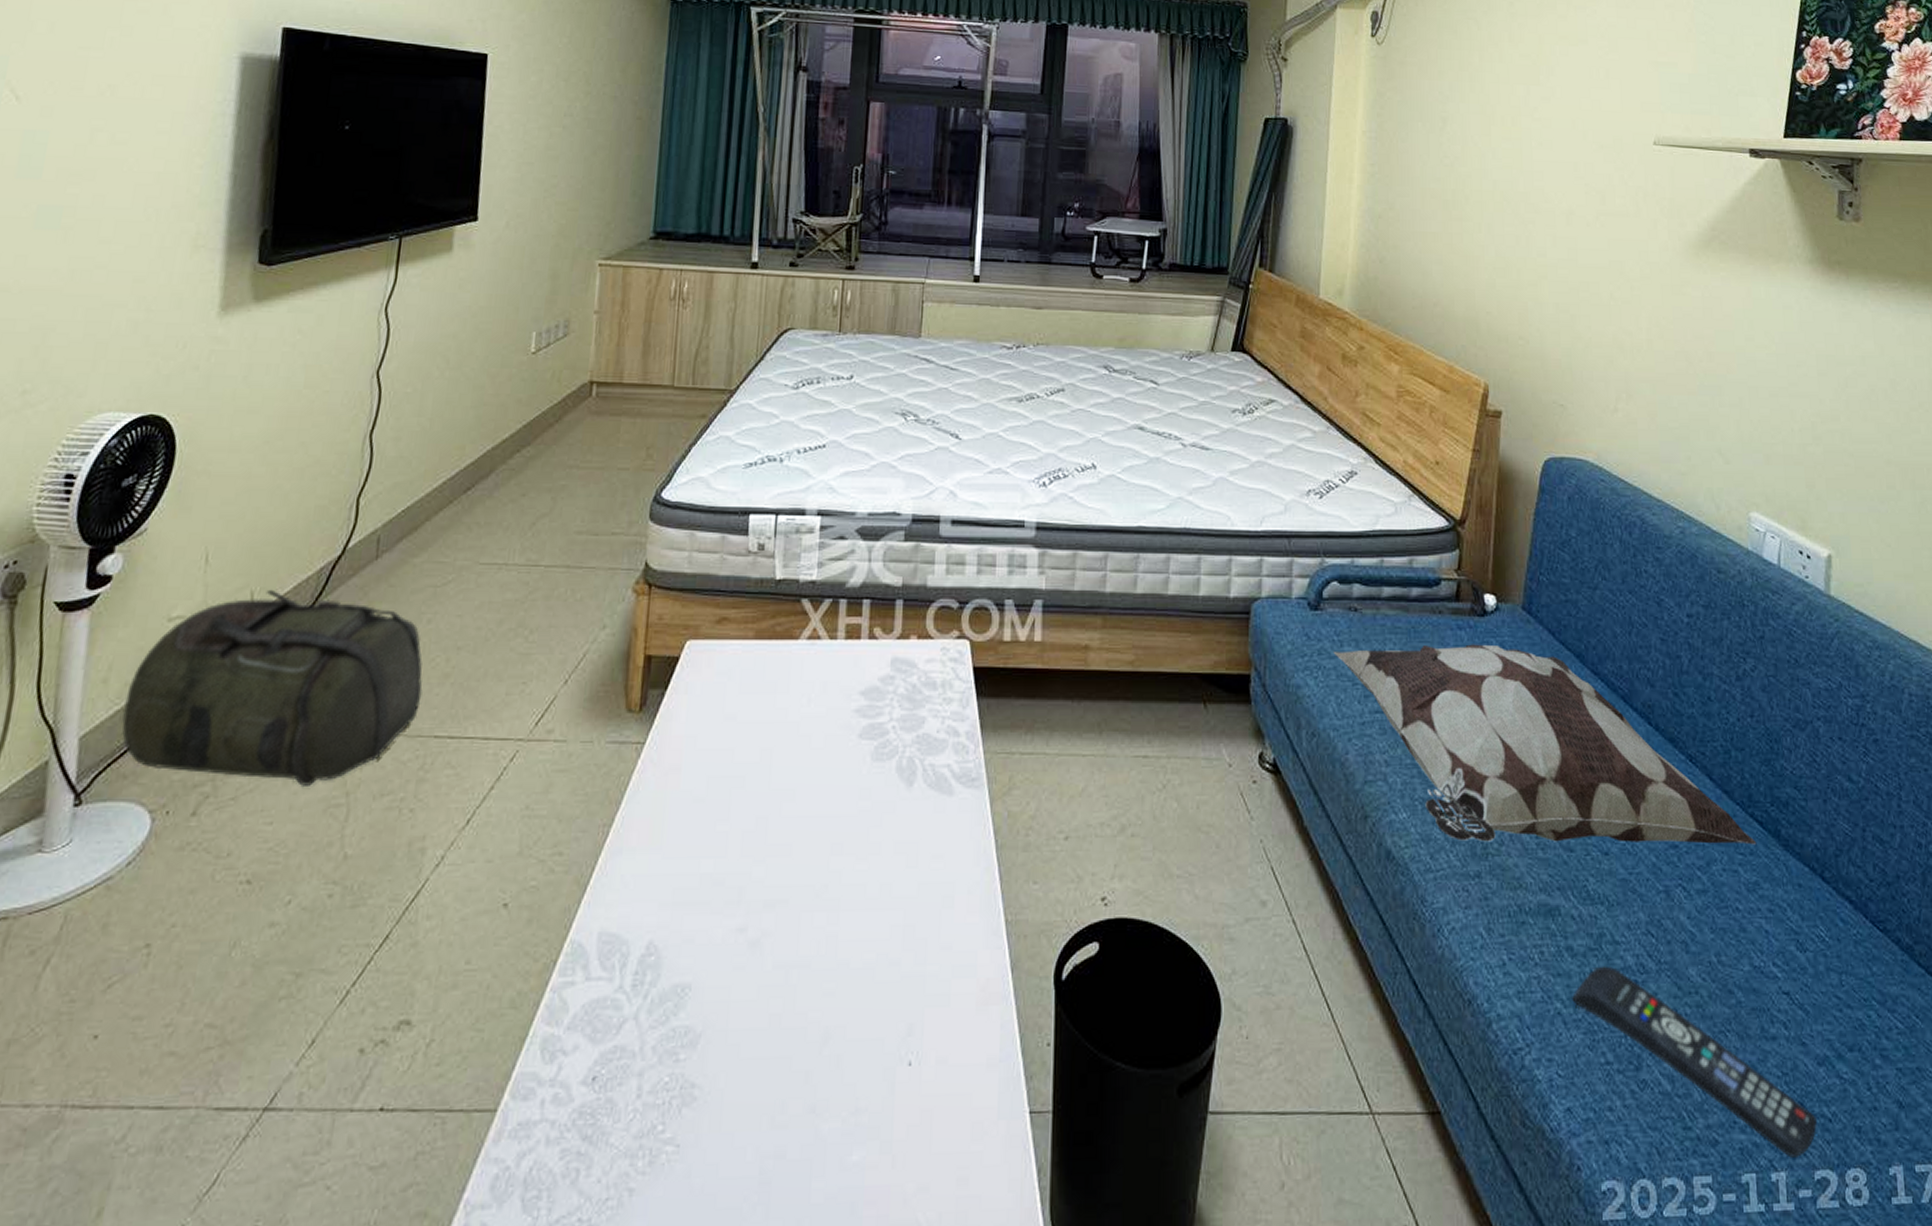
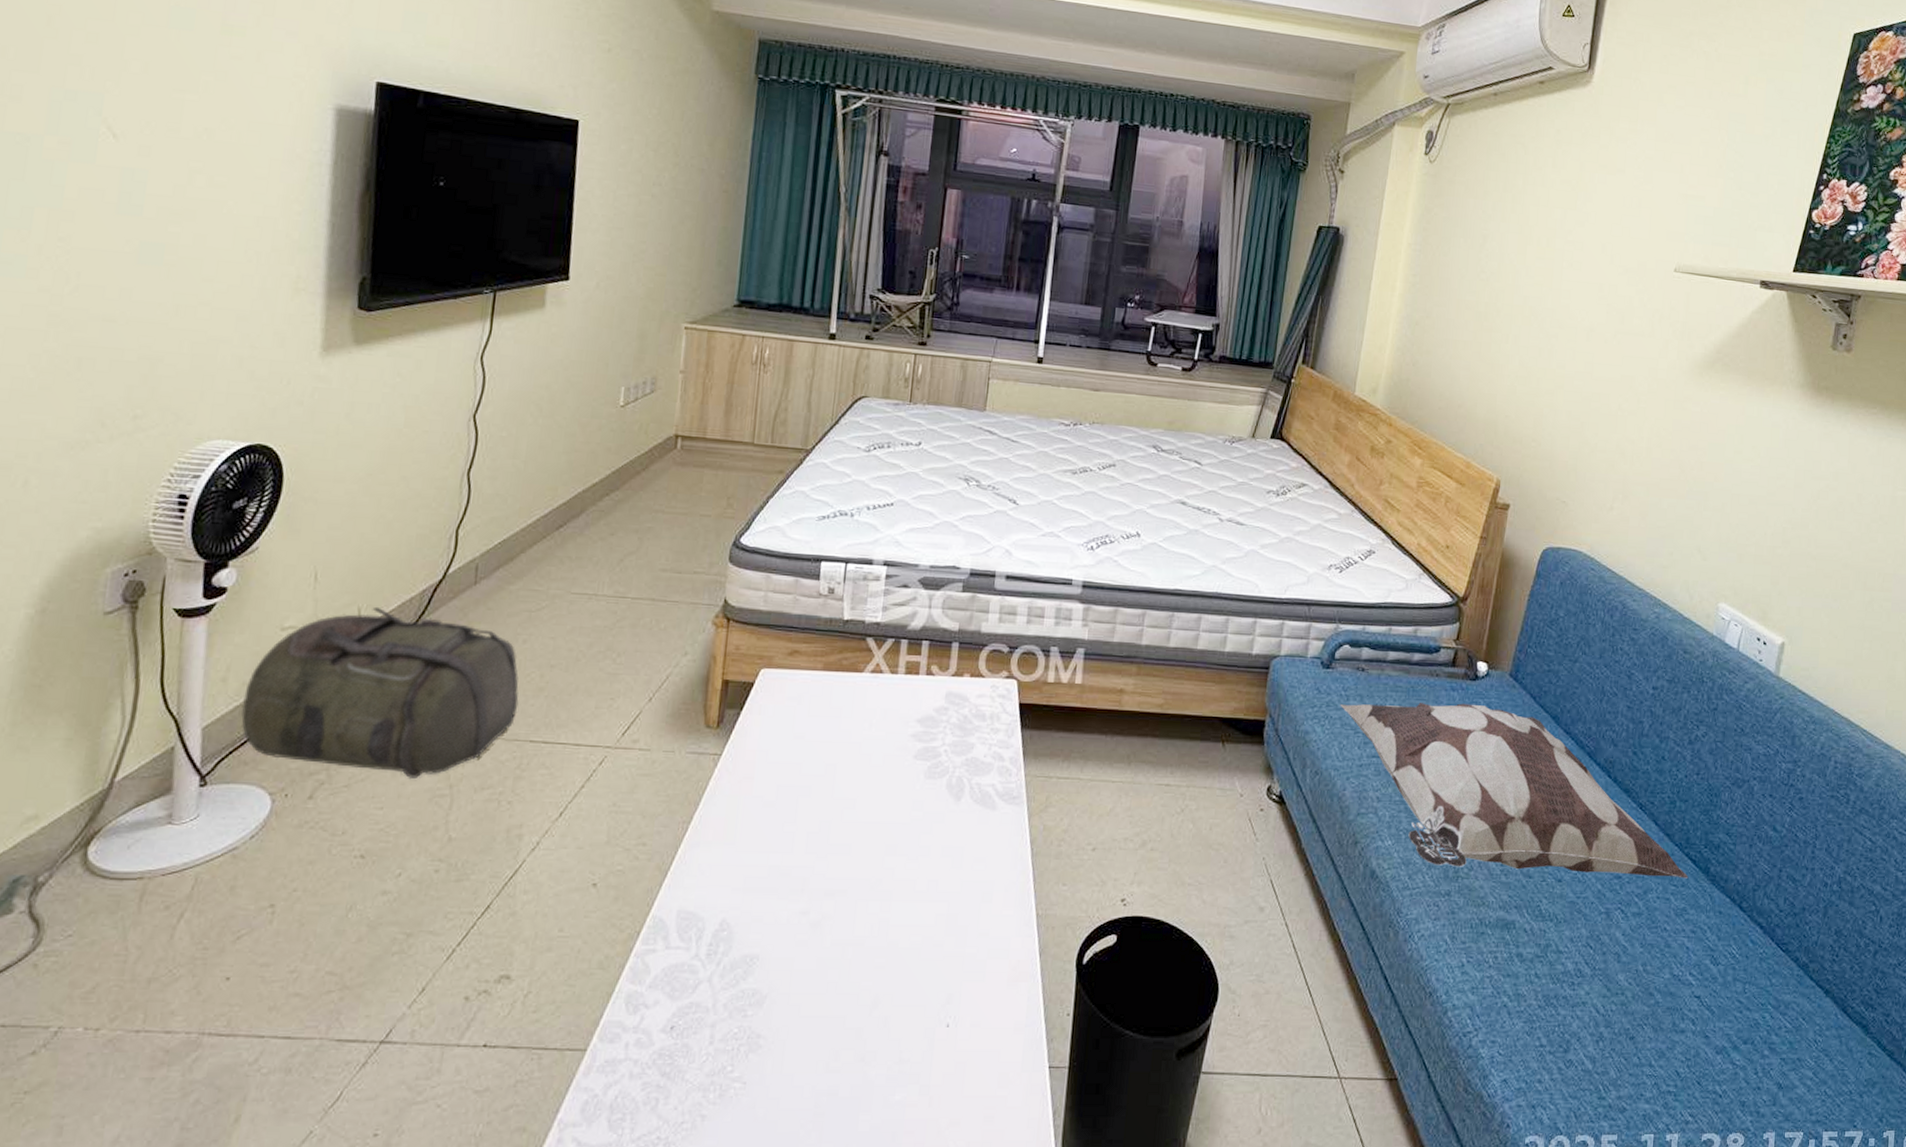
remote control: present [1572,965,1818,1158] -> none [1517,970,1710,1123]

